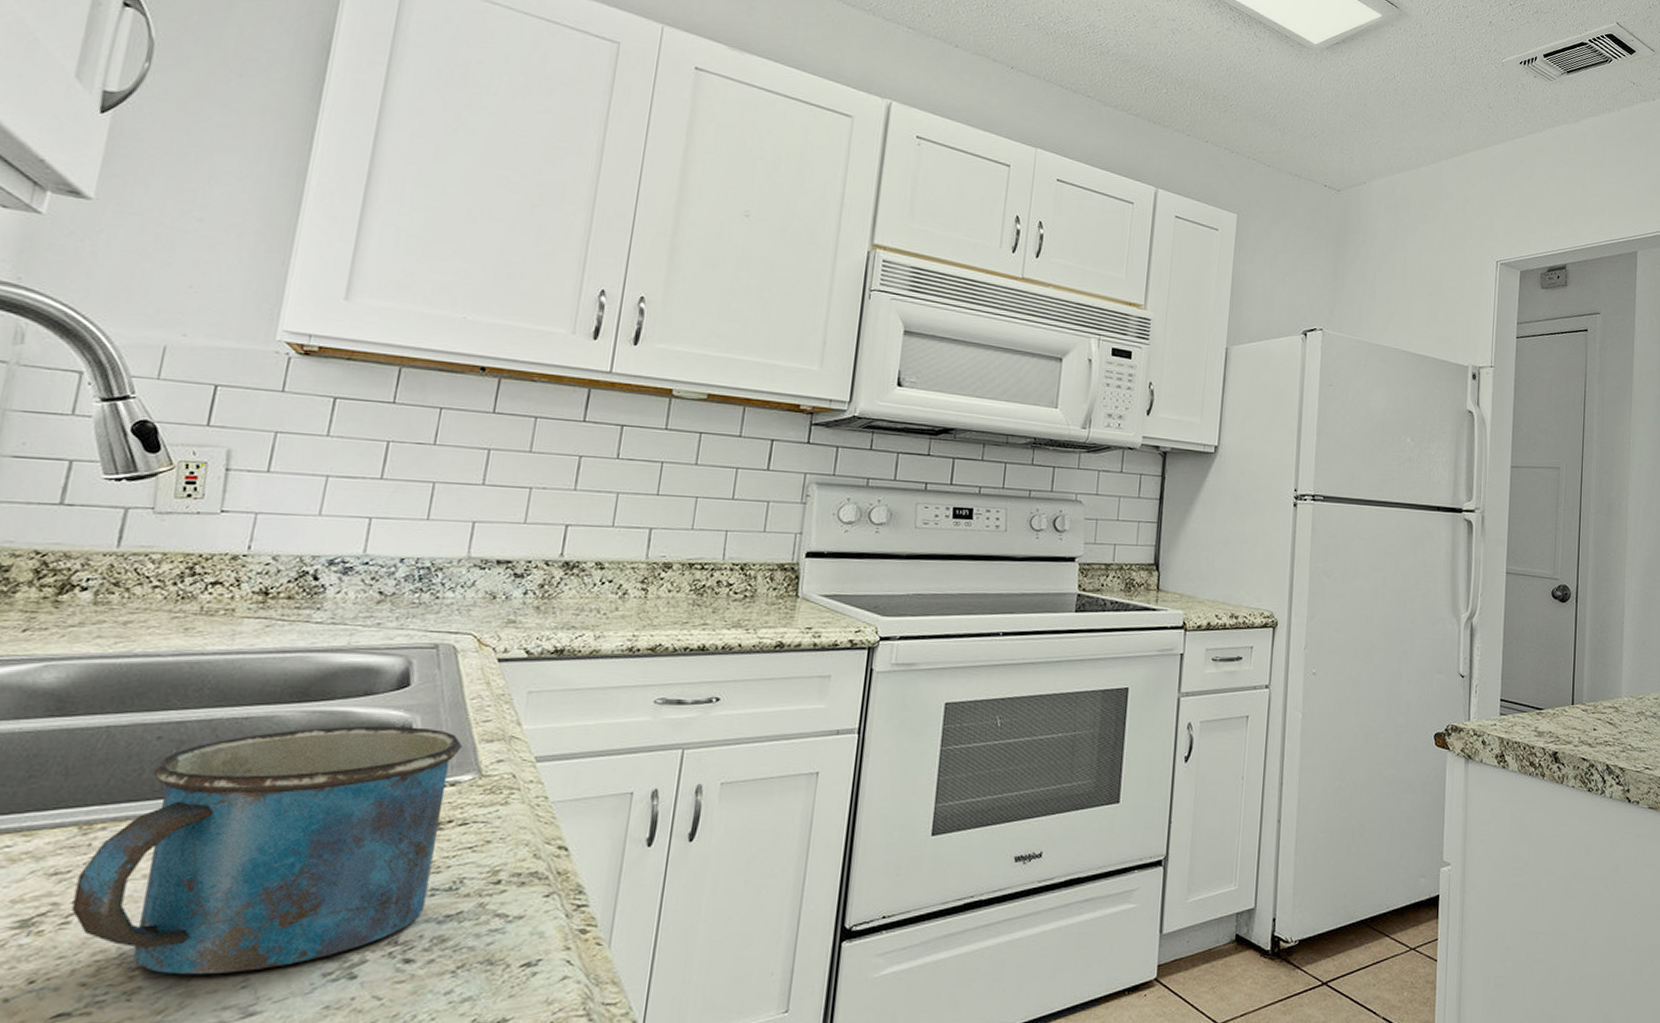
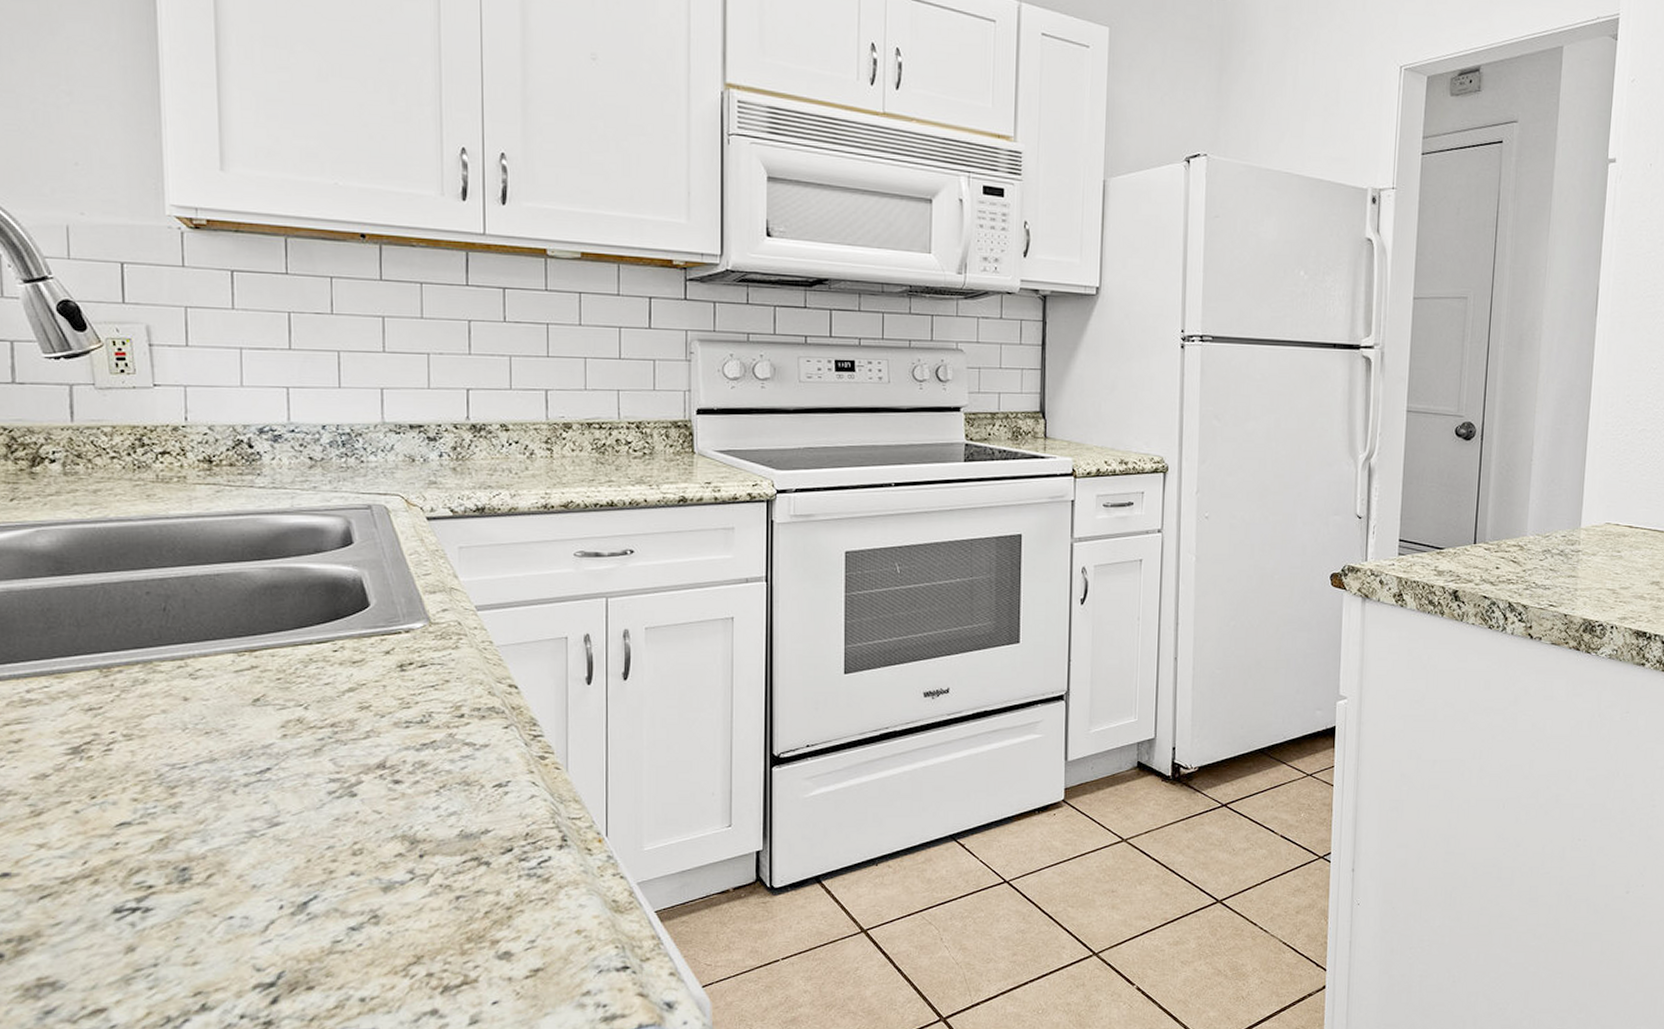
mug: present [71,726,463,975] -> none [109,580,409,793]

